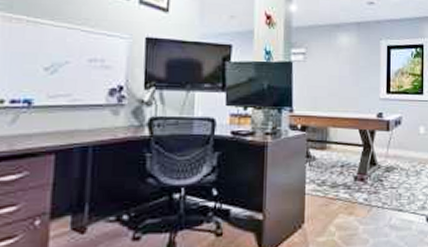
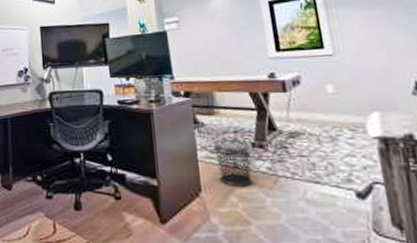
waste bin: none [321,173,354,217] -> present [212,139,253,186]

